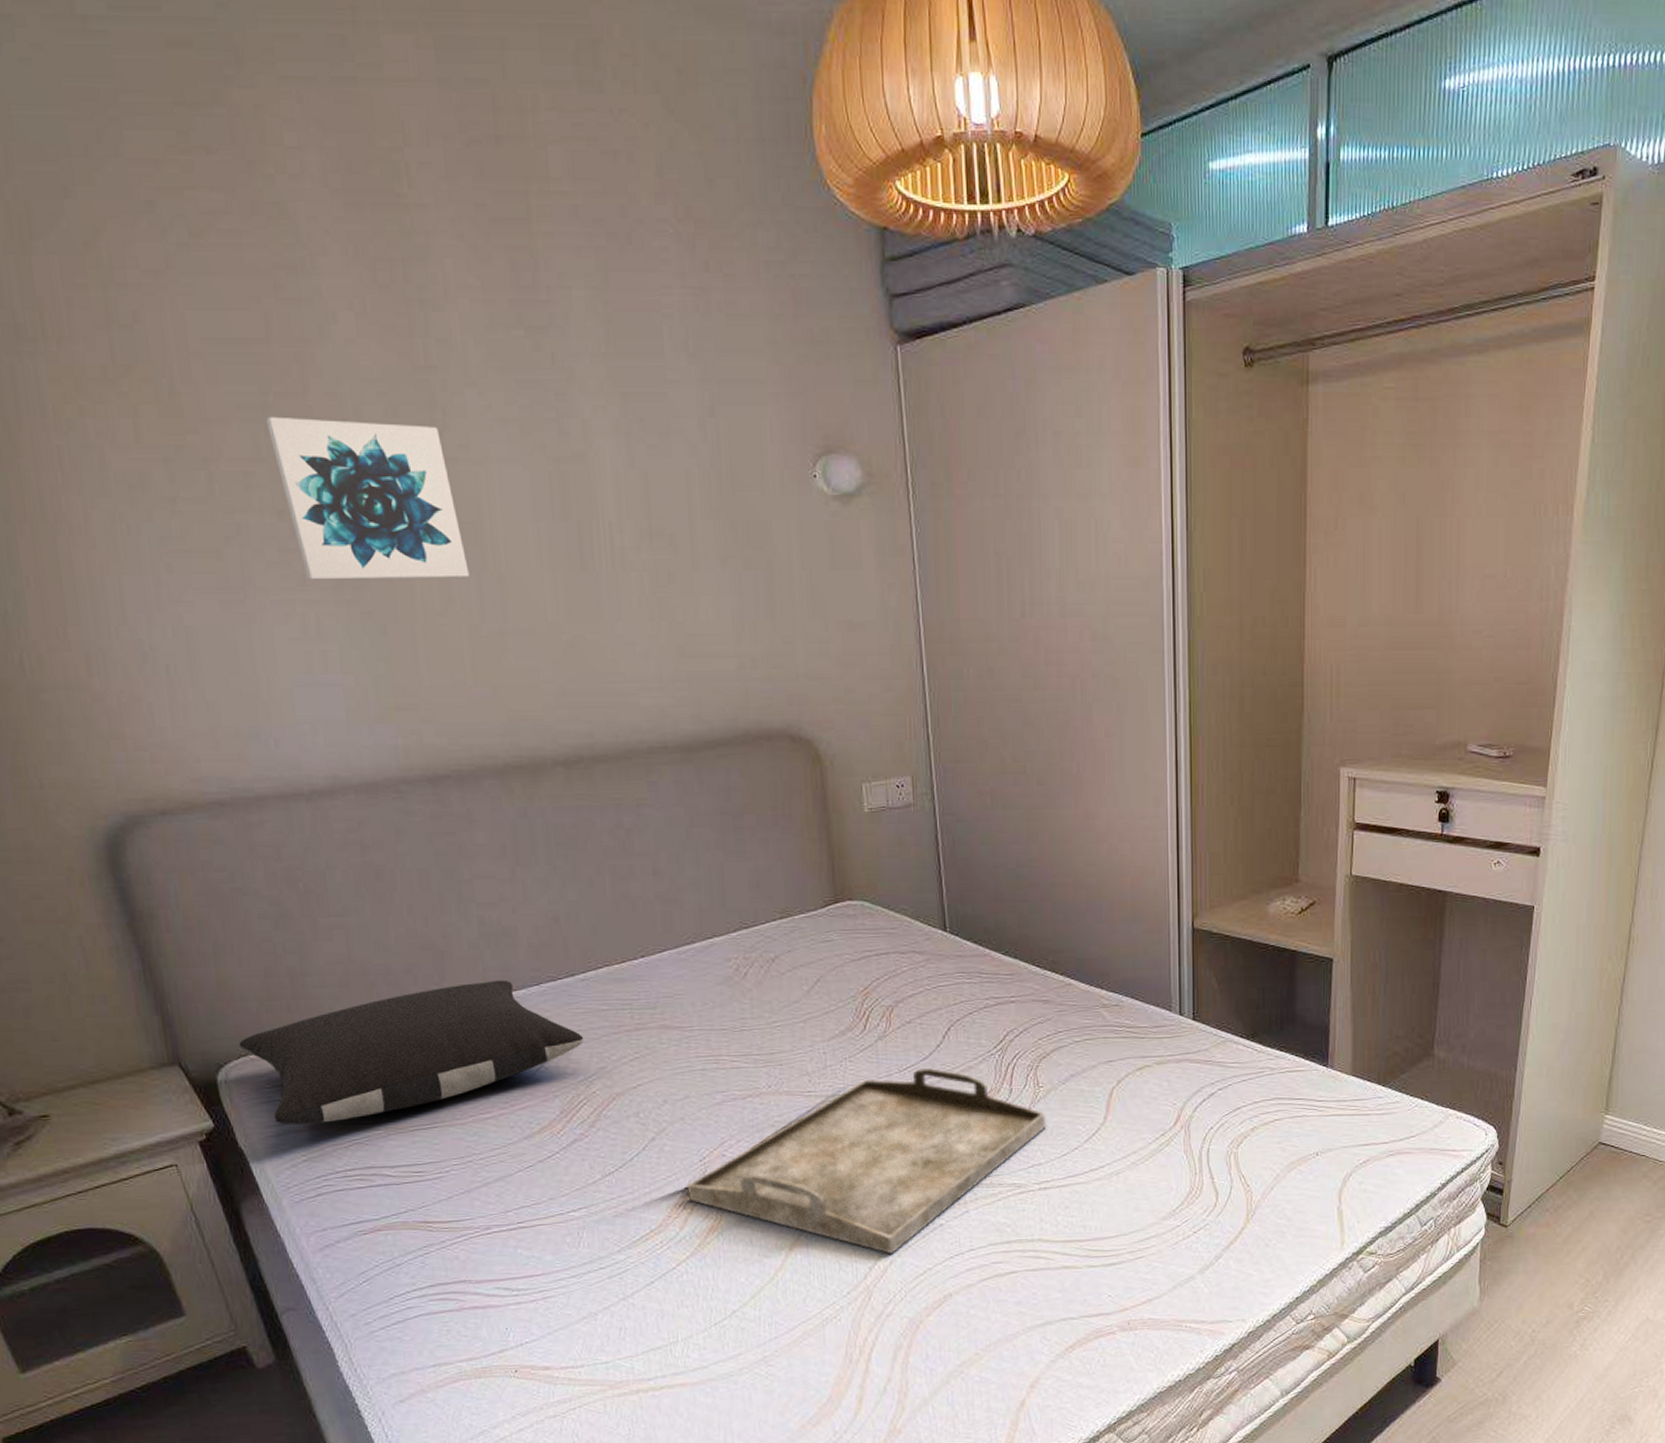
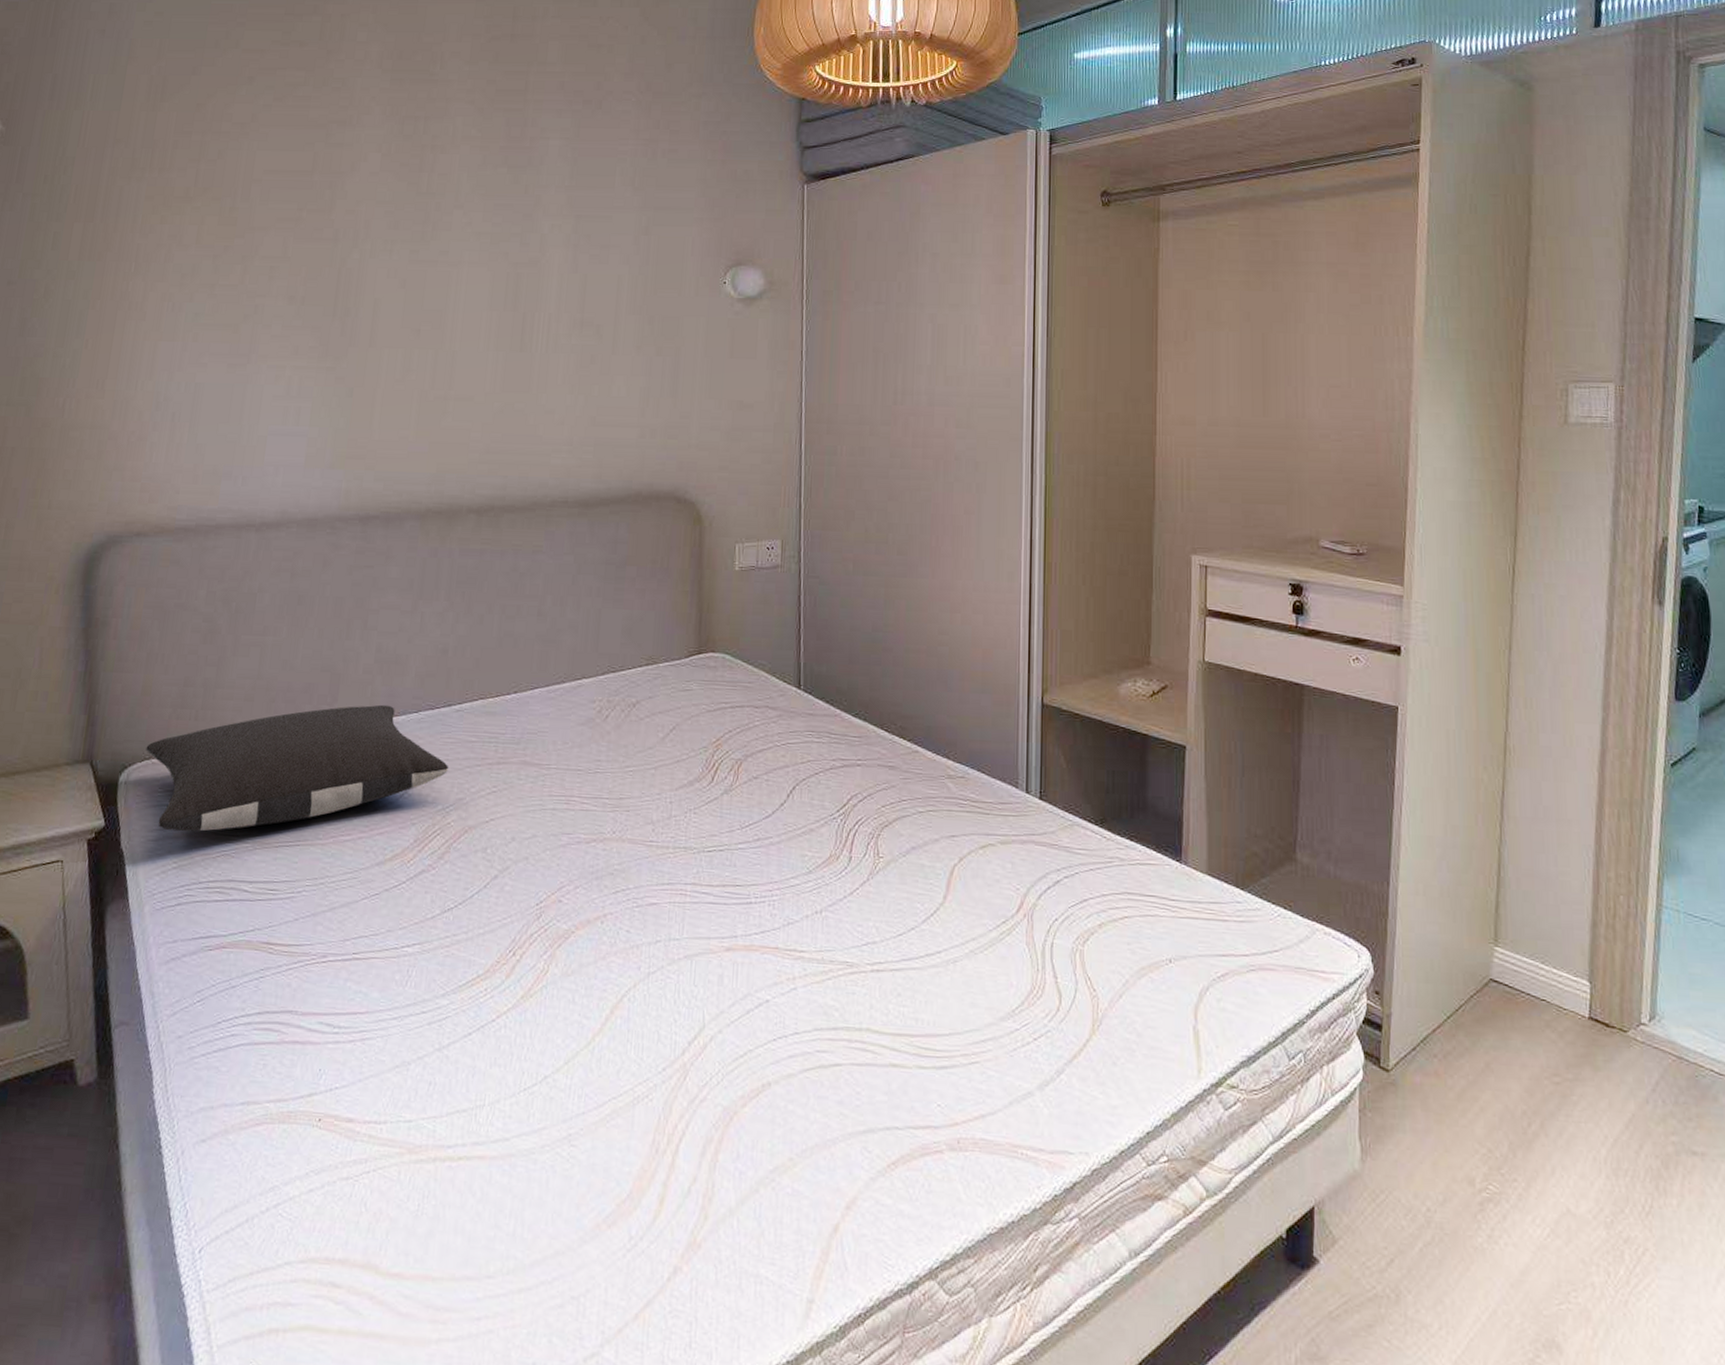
wall art: present [266,416,469,580] -> none [296,226,429,353]
serving tray: present [687,1067,1046,1255] -> none [519,826,884,1029]

